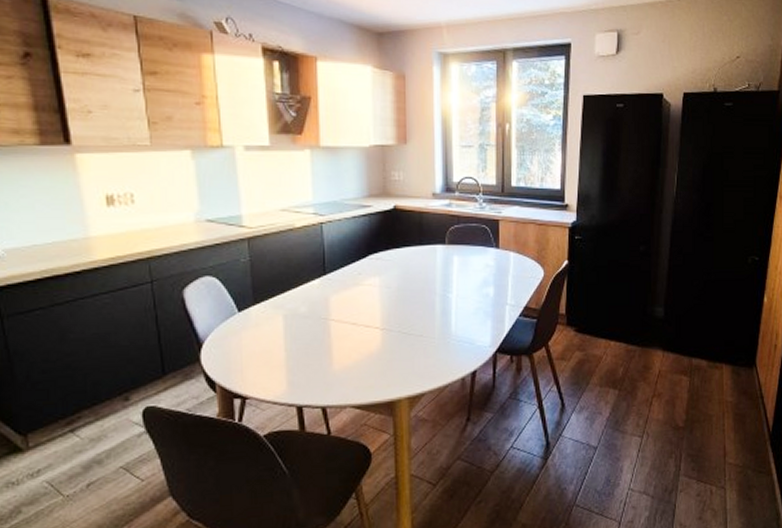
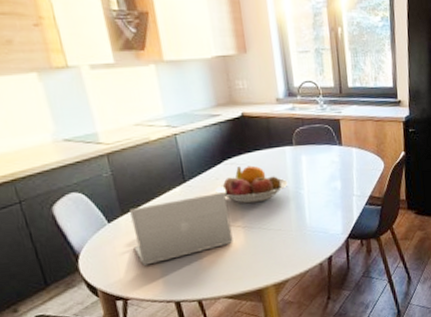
laptop: none [261,289,369,362] -> present [130,192,233,266]
fruit bowl: none [355,262,436,304] -> present [214,165,288,204]

